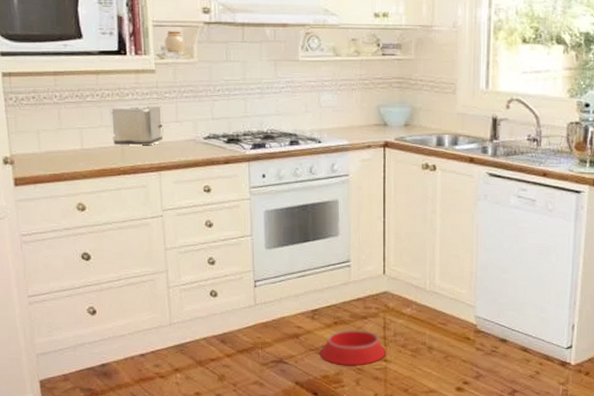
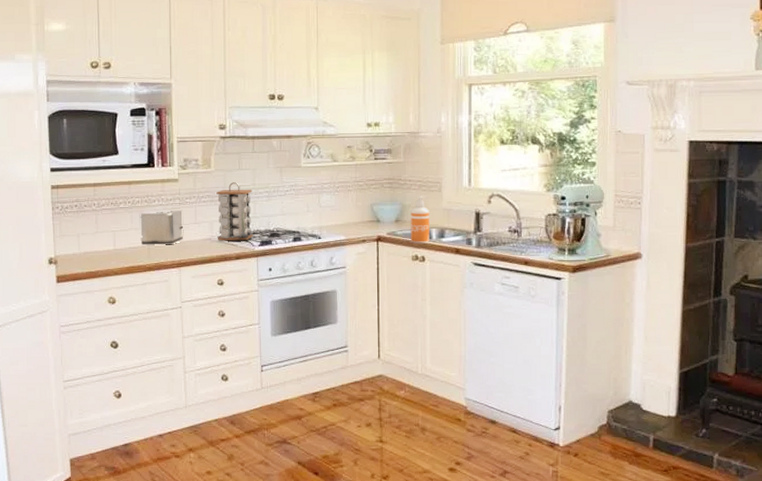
jar: present [164,31,185,53] -> none [186,145,204,164]
spice rack: none [200,76,244,143] -> present [216,182,253,241]
pet bowl: present [319,330,387,366] -> none [320,412,383,447]
soap dispenser: none [421,98,442,151] -> present [410,196,430,244]

